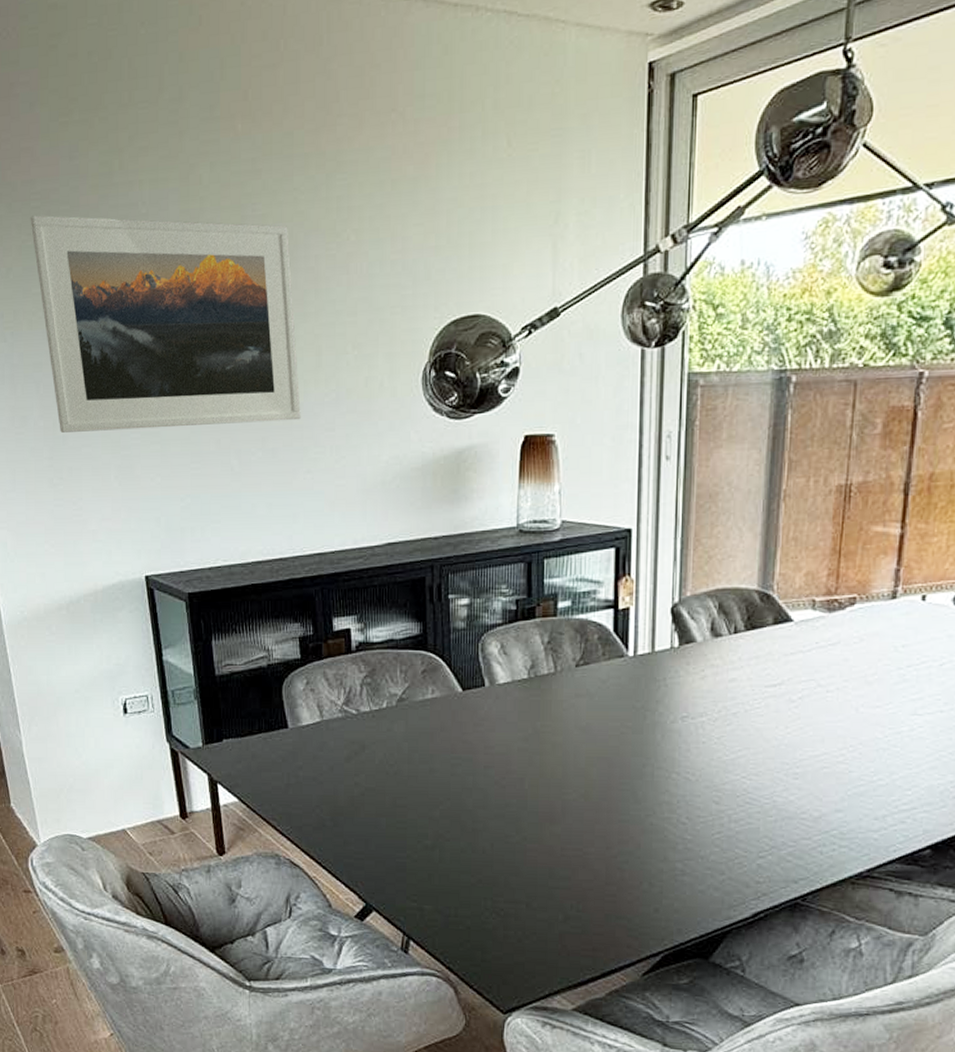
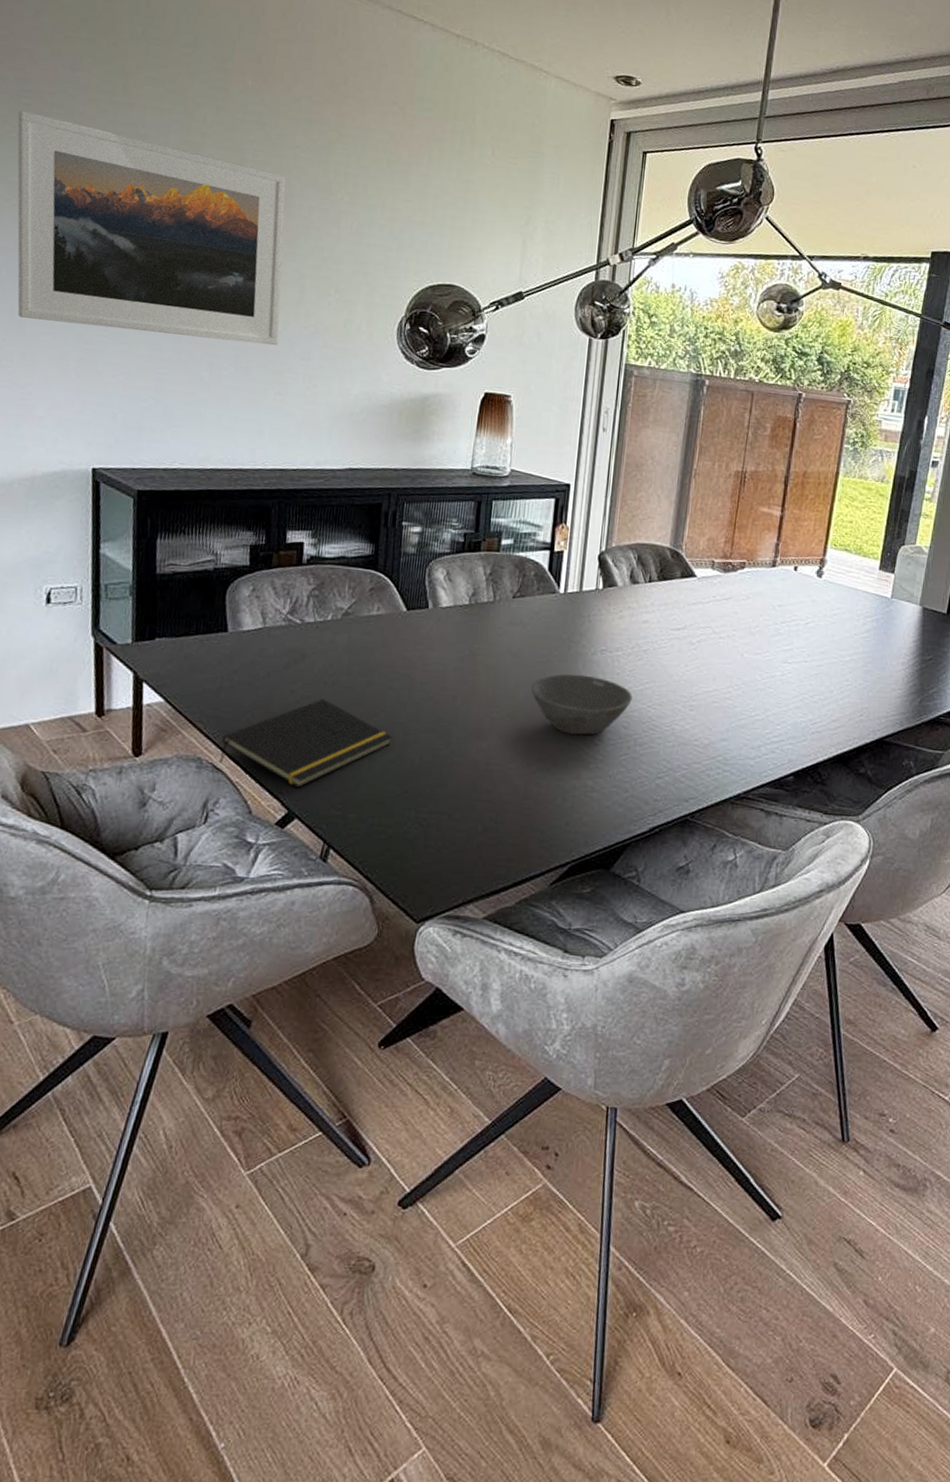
notepad: none [296,790,461,881] -> present [219,699,393,788]
bowl: none [603,746,723,813] -> present [530,674,632,735]

